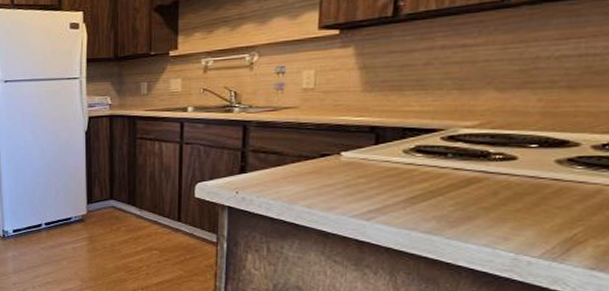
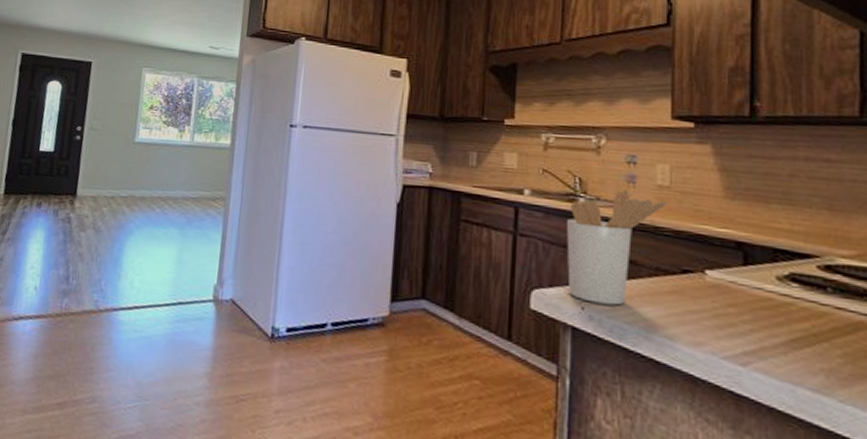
utensil holder: none [224,96,310,188] -> present [567,189,666,306]

